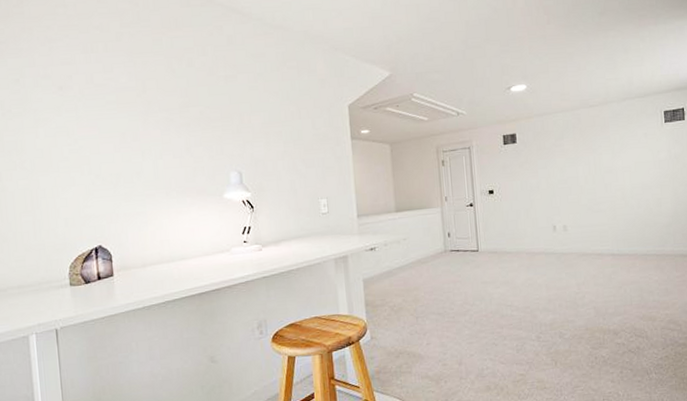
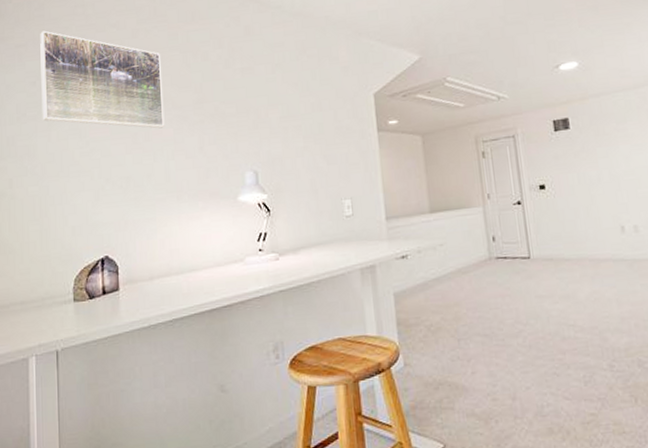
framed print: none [20,28,152,130] -> present [40,30,165,129]

